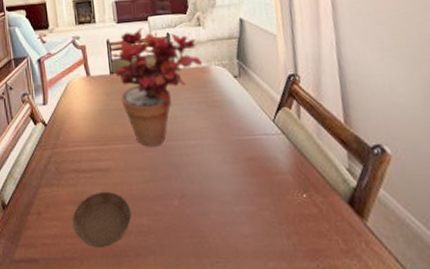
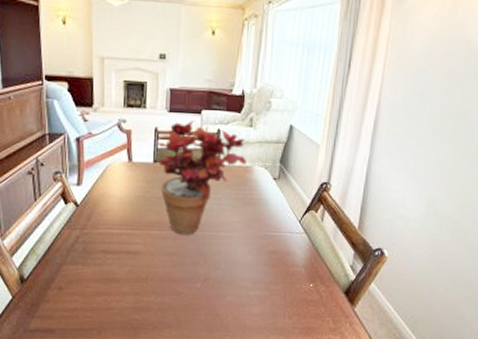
saucer: present [72,191,132,247] -> none [94,272,155,320]

